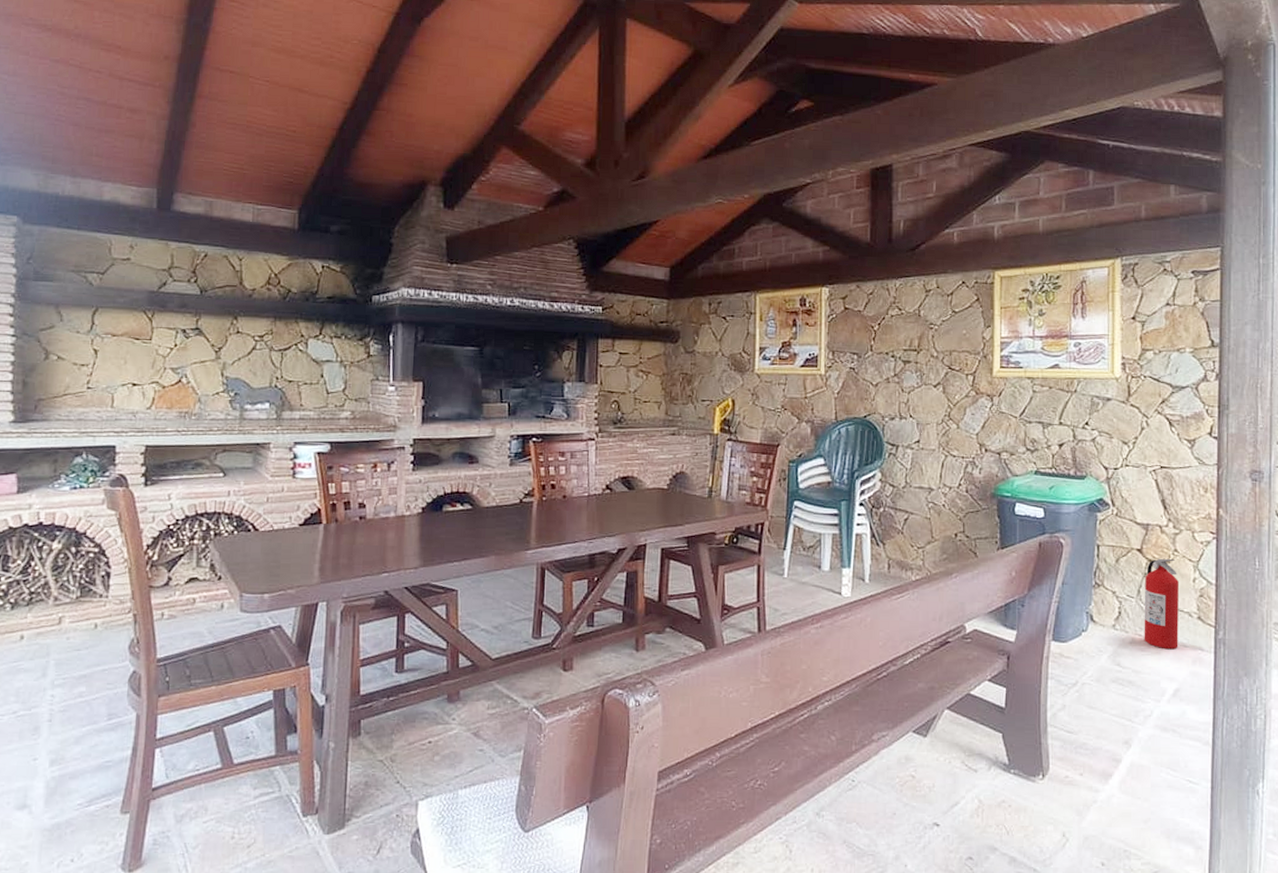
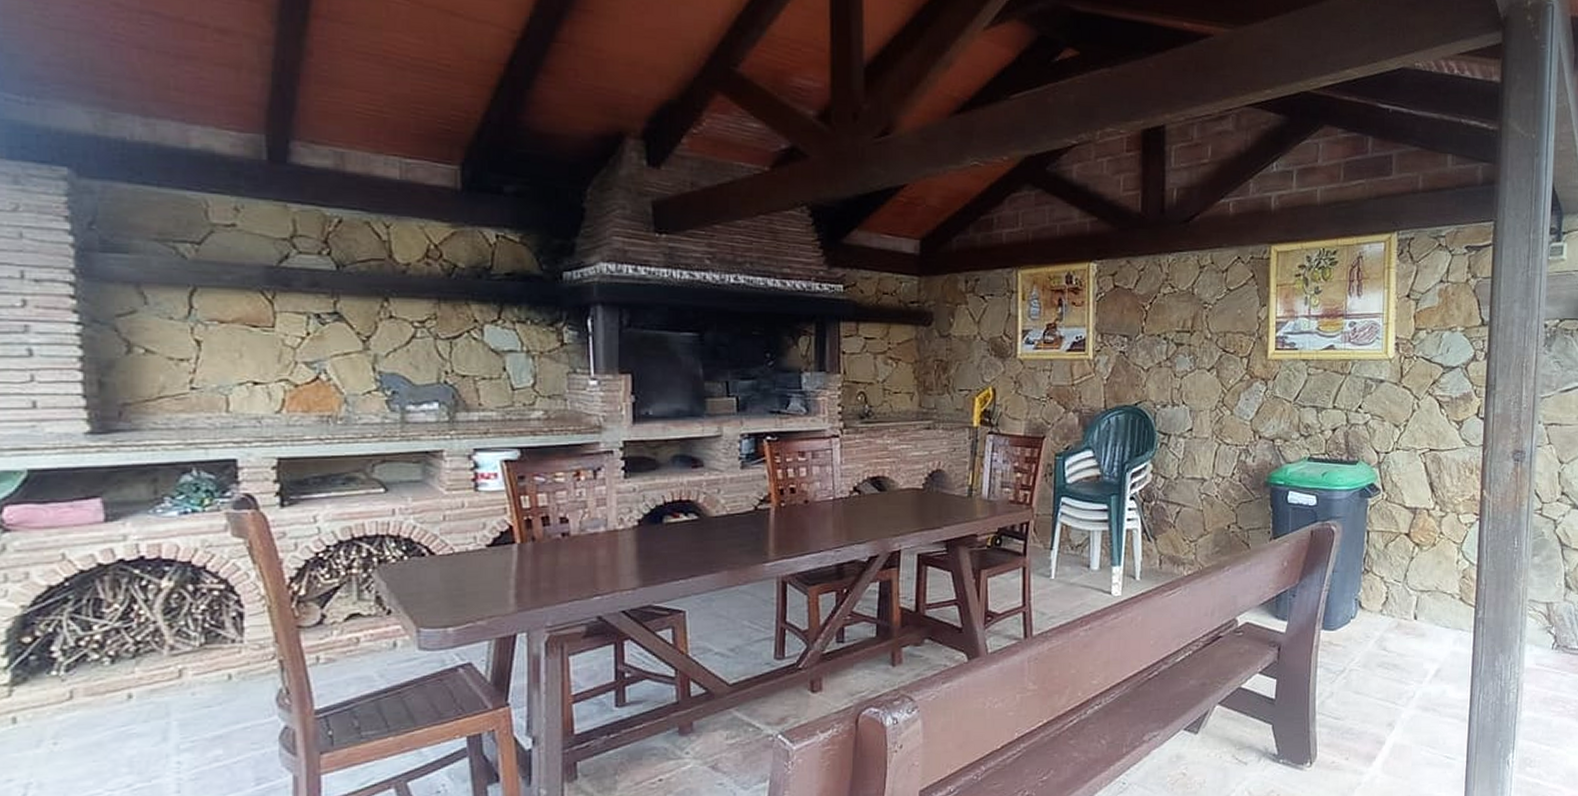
fire extinguisher: present [1144,558,1178,650] -> none [1409,541,1443,632]

